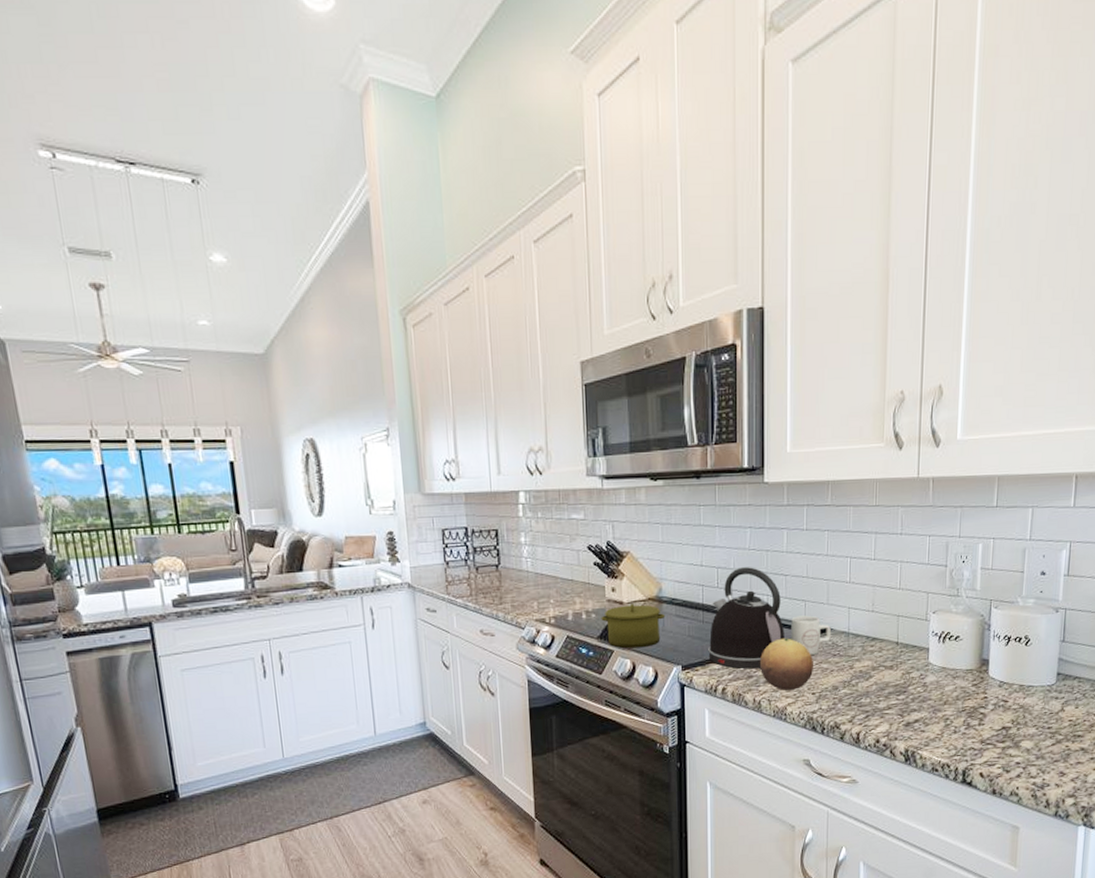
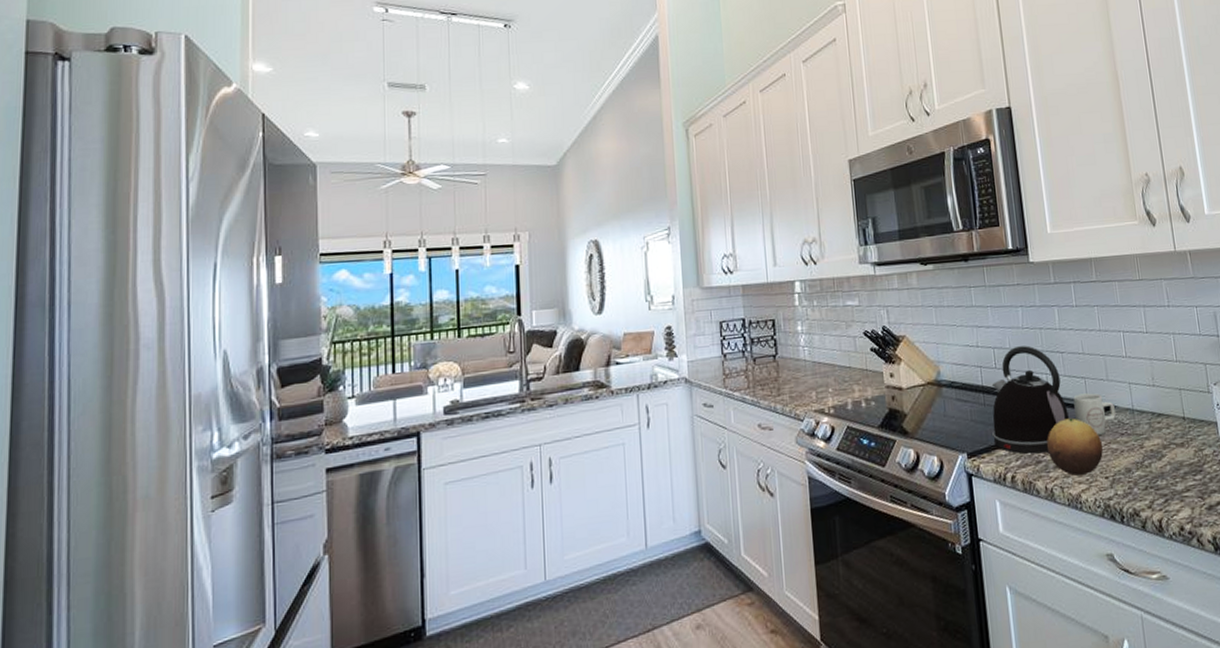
cooking pot: present [601,604,666,649] -> none [880,389,946,438]

